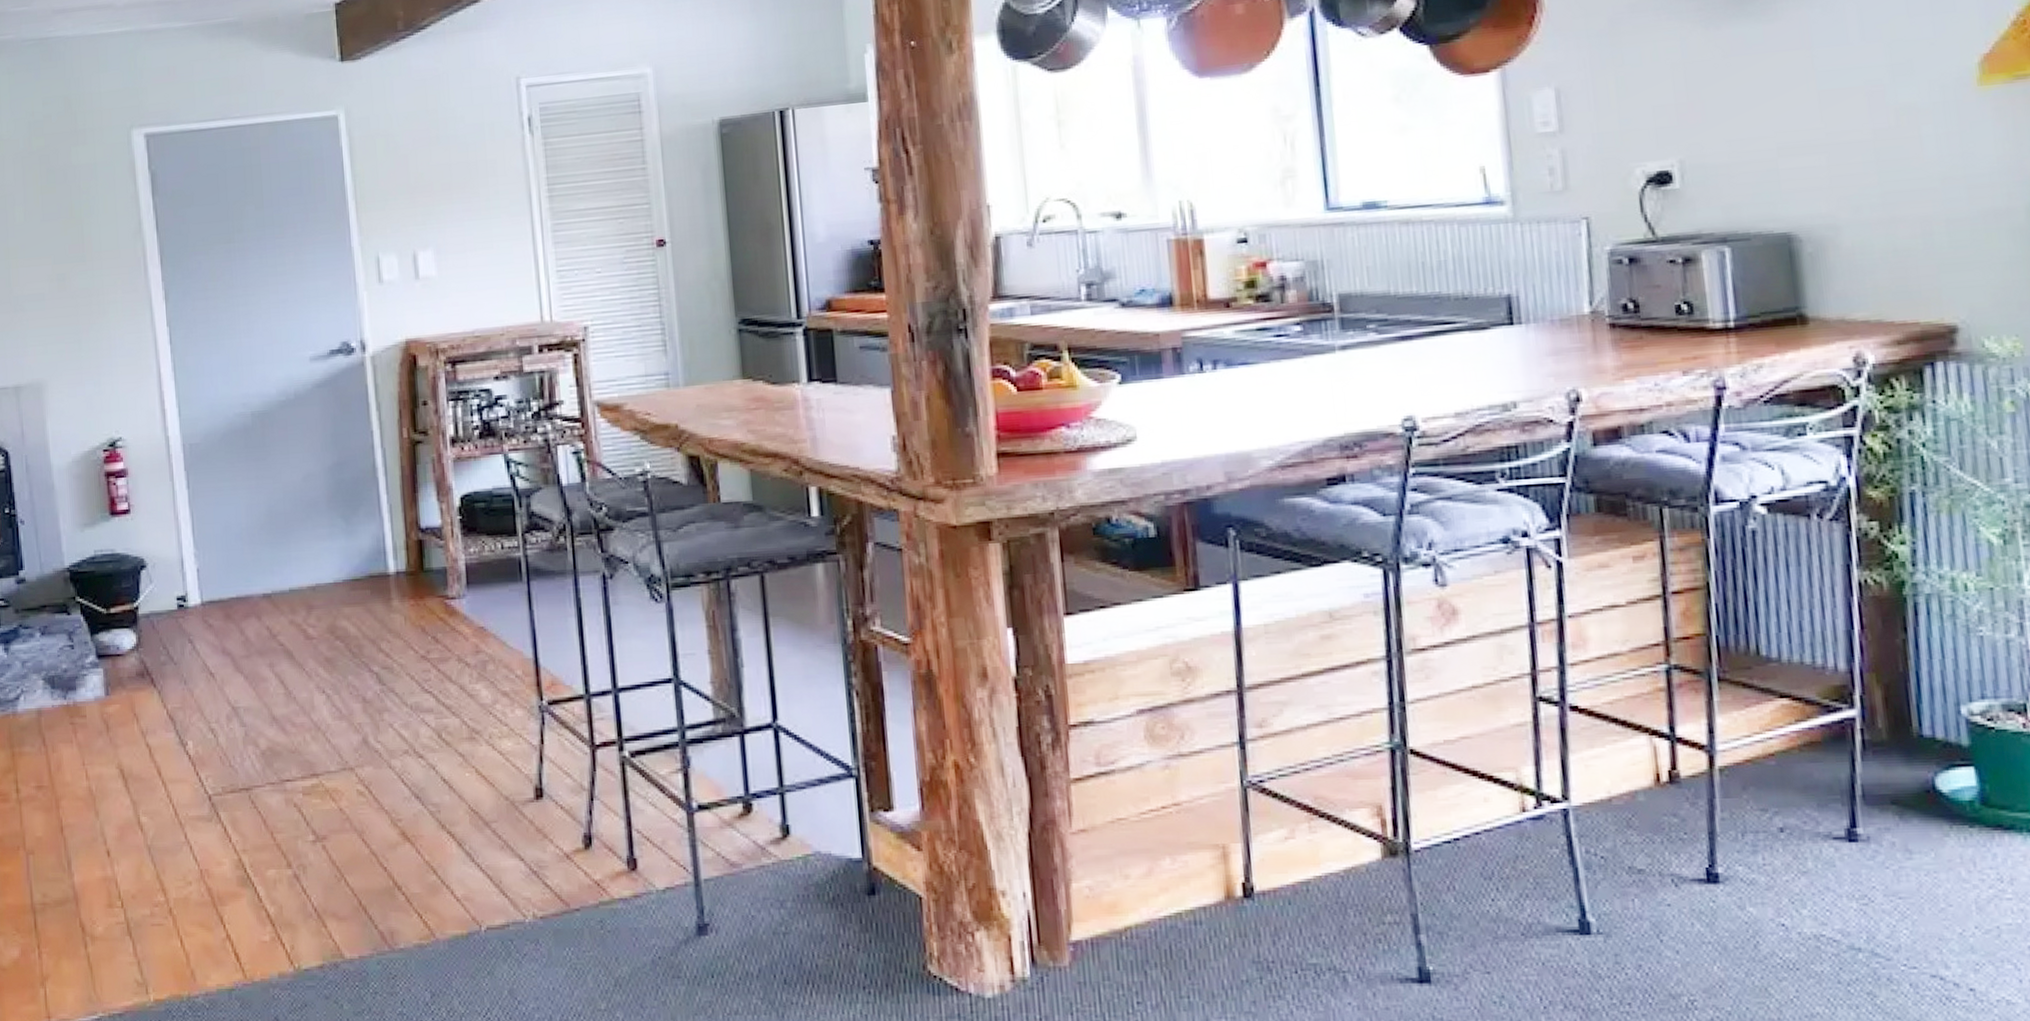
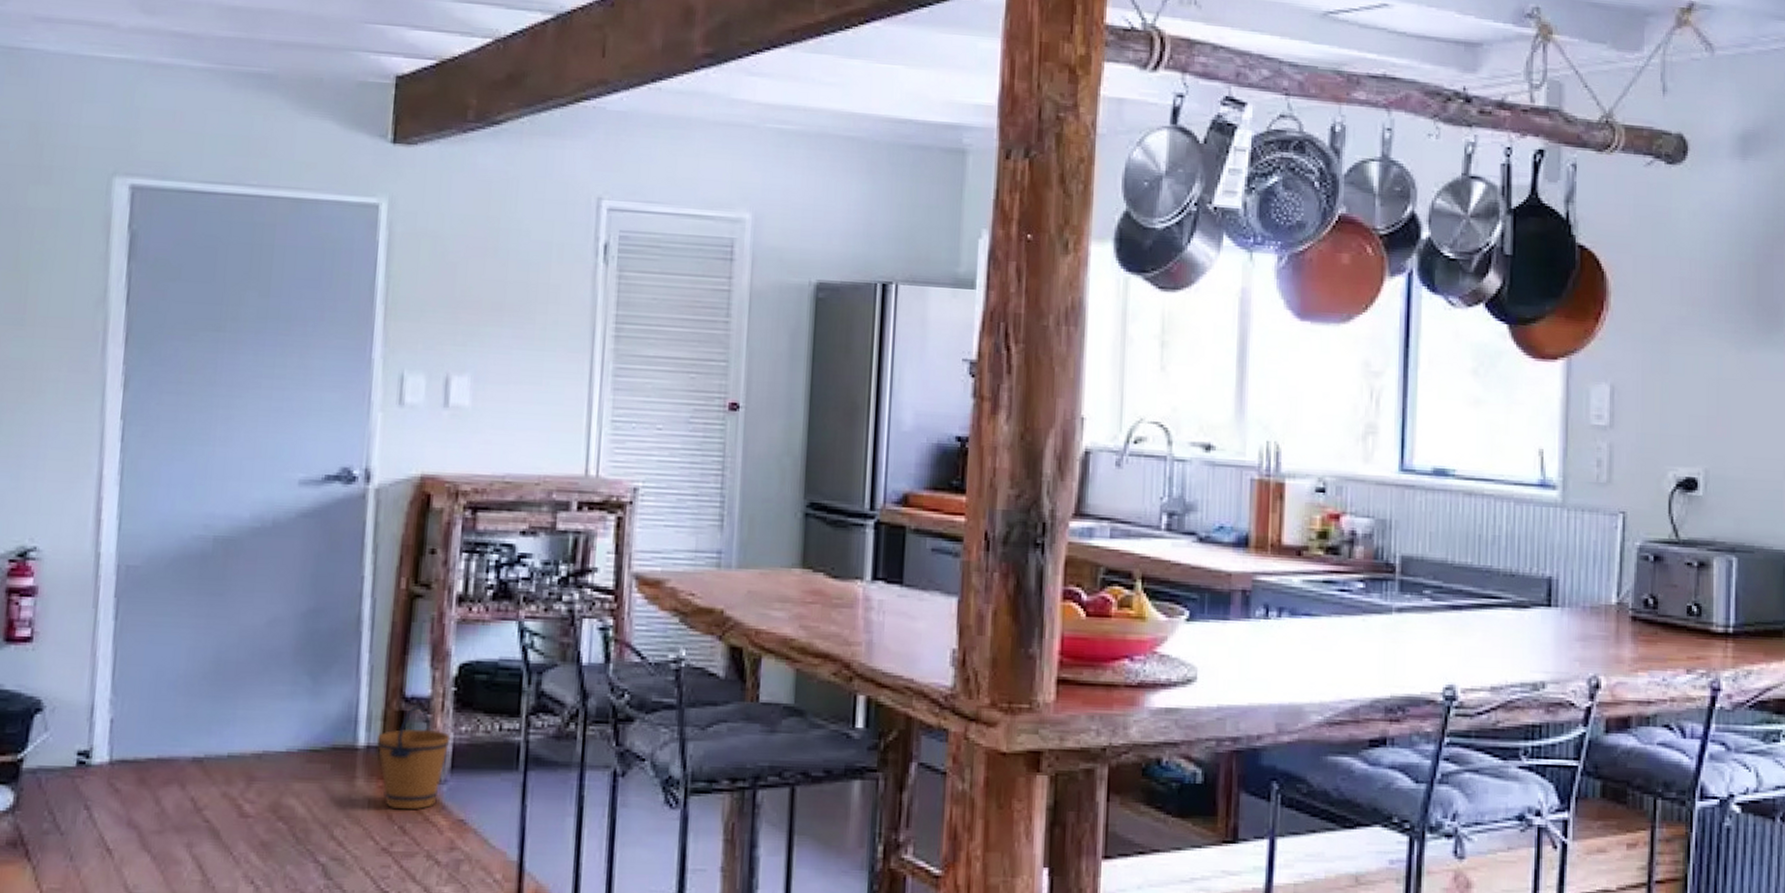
bucket: none [404,534,462,623] -> present [377,705,450,810]

